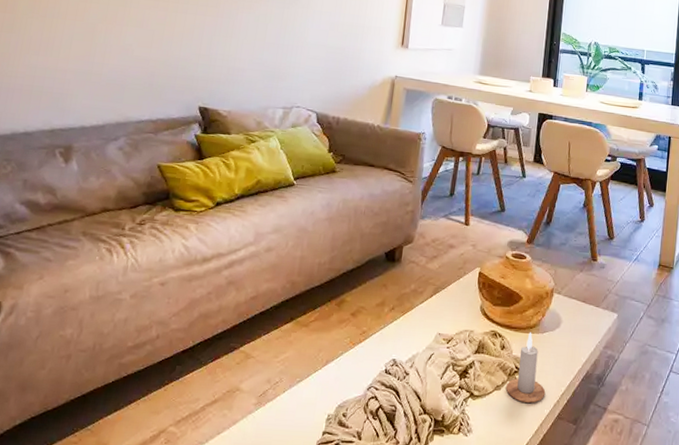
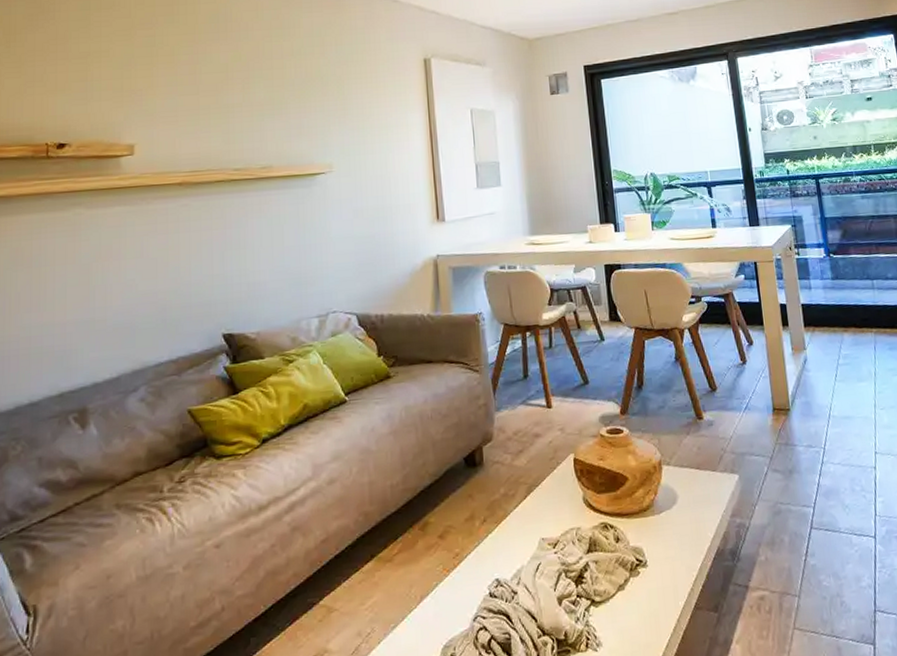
candle: present [505,332,546,403] -> none [630,516,676,599]

